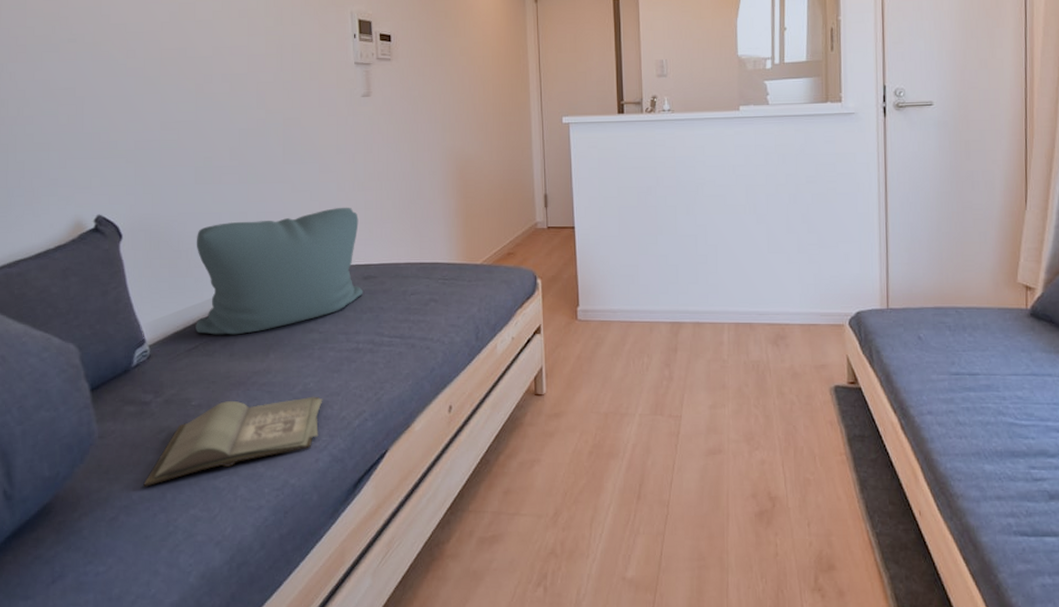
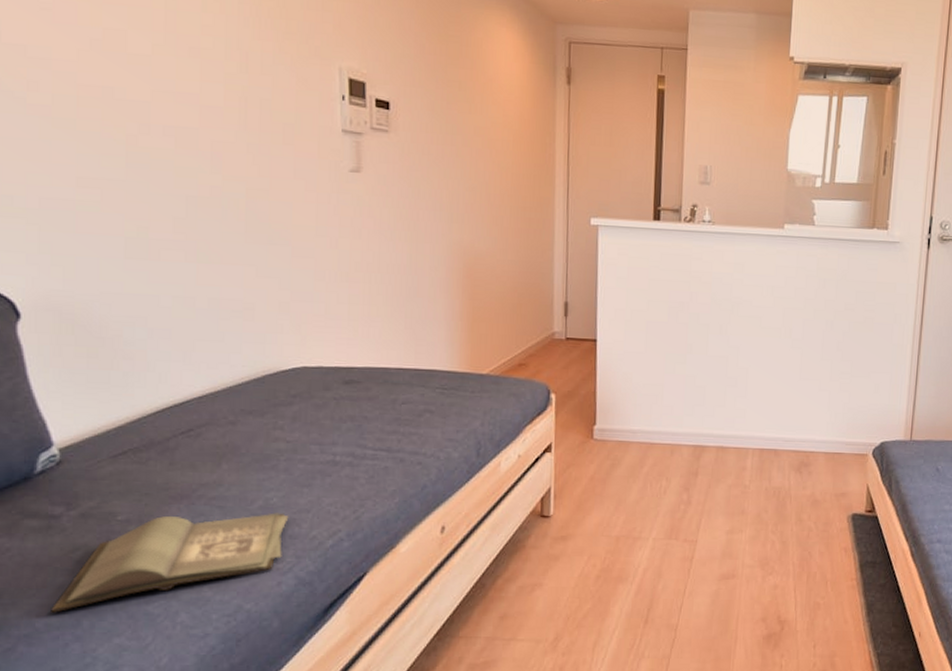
cushion: present [196,207,364,335] -> none [123,299,344,441]

